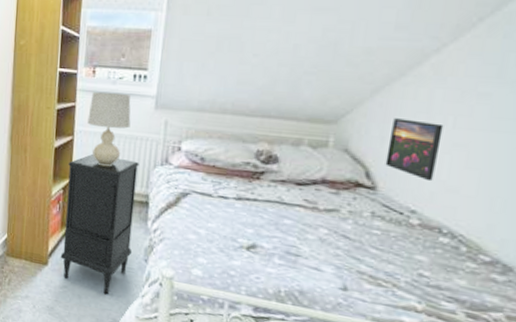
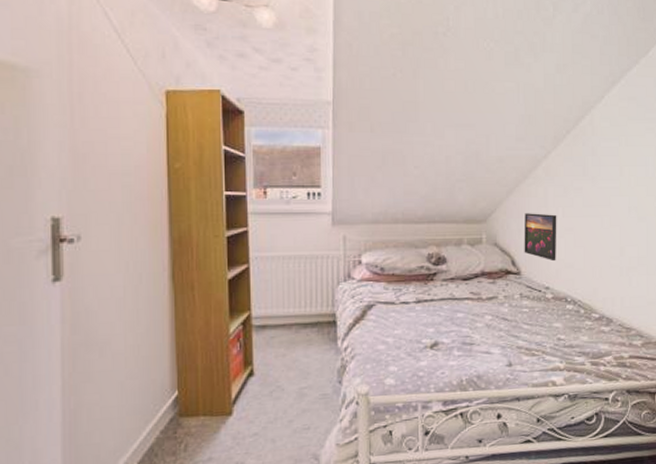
nightstand: present [60,153,139,295] -> none [246,280,325,430]
table lamp: present [87,91,131,167] -> none [263,212,309,292]

